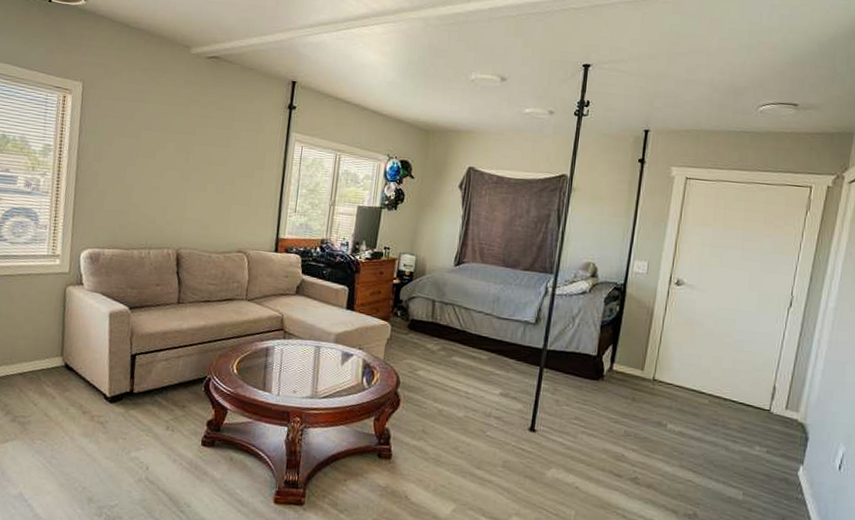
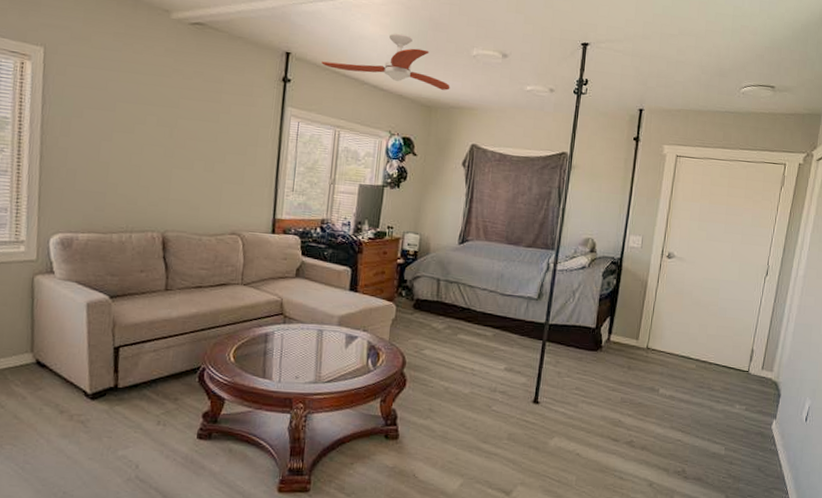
ceiling fan: none [325,60,448,114] -> present [322,33,450,91]

